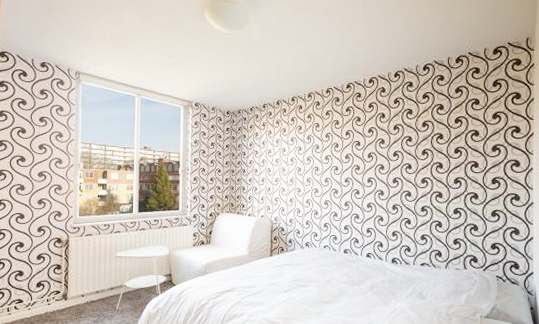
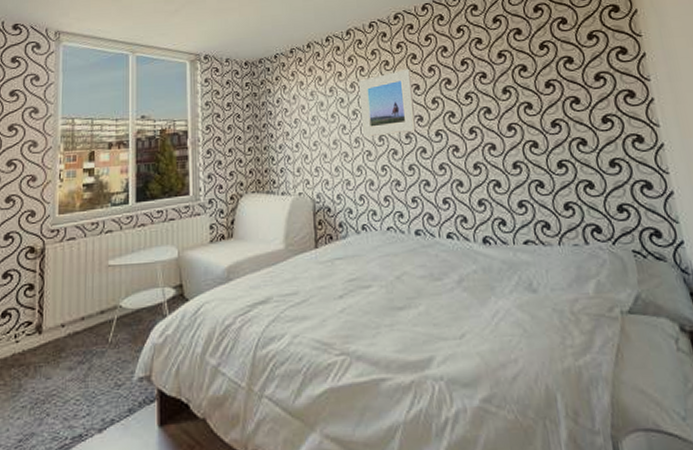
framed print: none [313,129,355,179] -> present [359,69,416,138]

